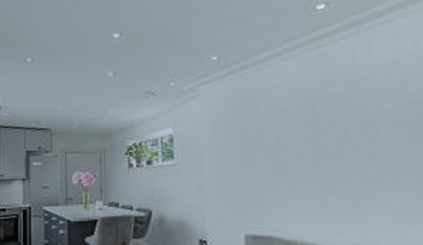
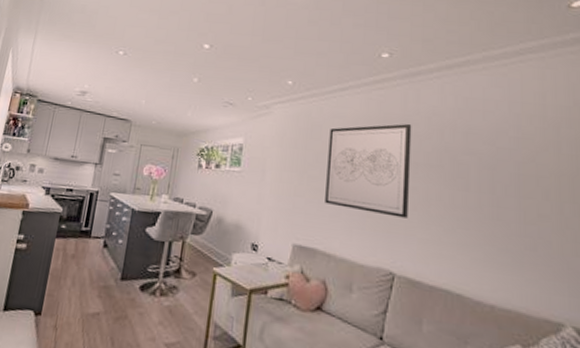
wall art: none [268,80,375,189] -> present [325,123,412,218]

